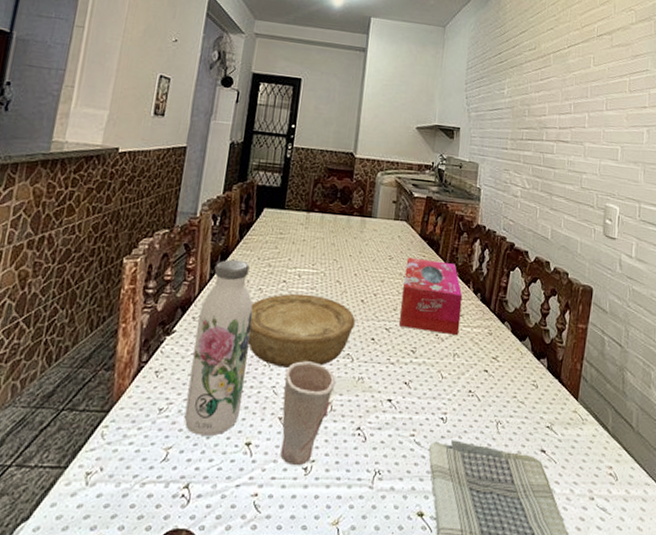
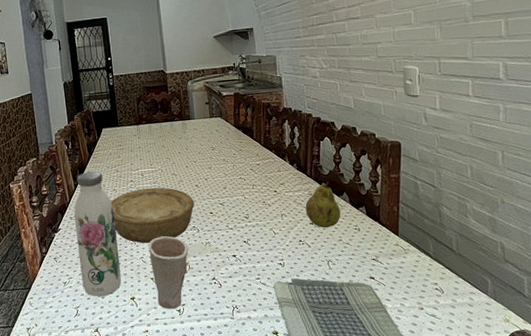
tissue box: present [399,257,463,336] -> none [227,144,283,201]
fruit: none [481,320,521,379] -> present [305,181,341,228]

